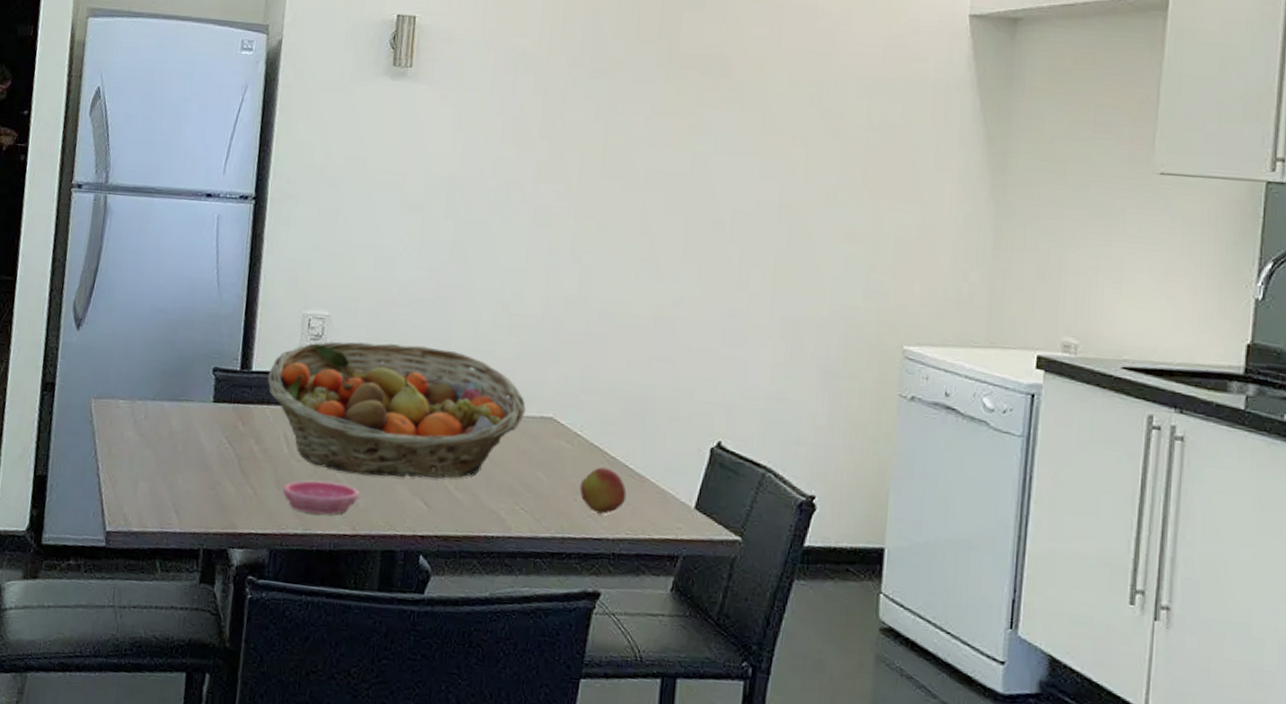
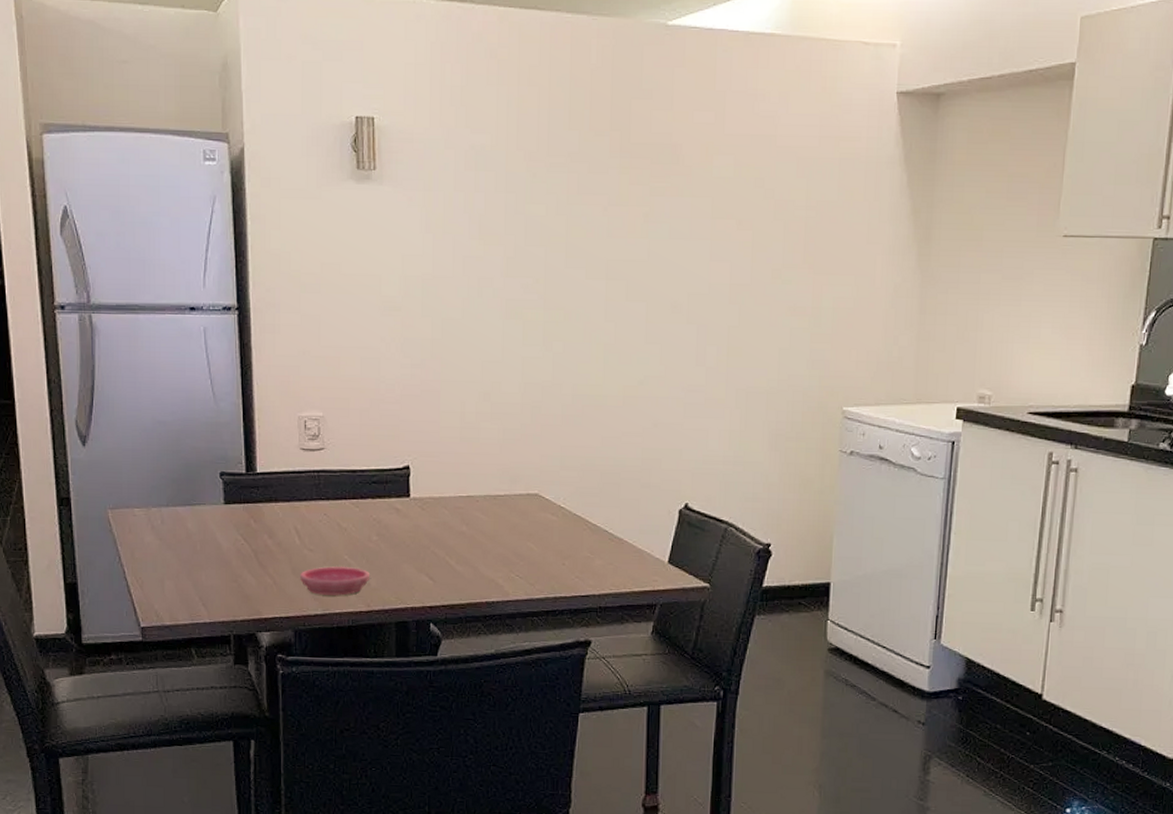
fruit basket: present [267,341,526,479] -> none [272,438,513,558]
apple: present [579,467,627,514] -> none [567,534,608,574]

